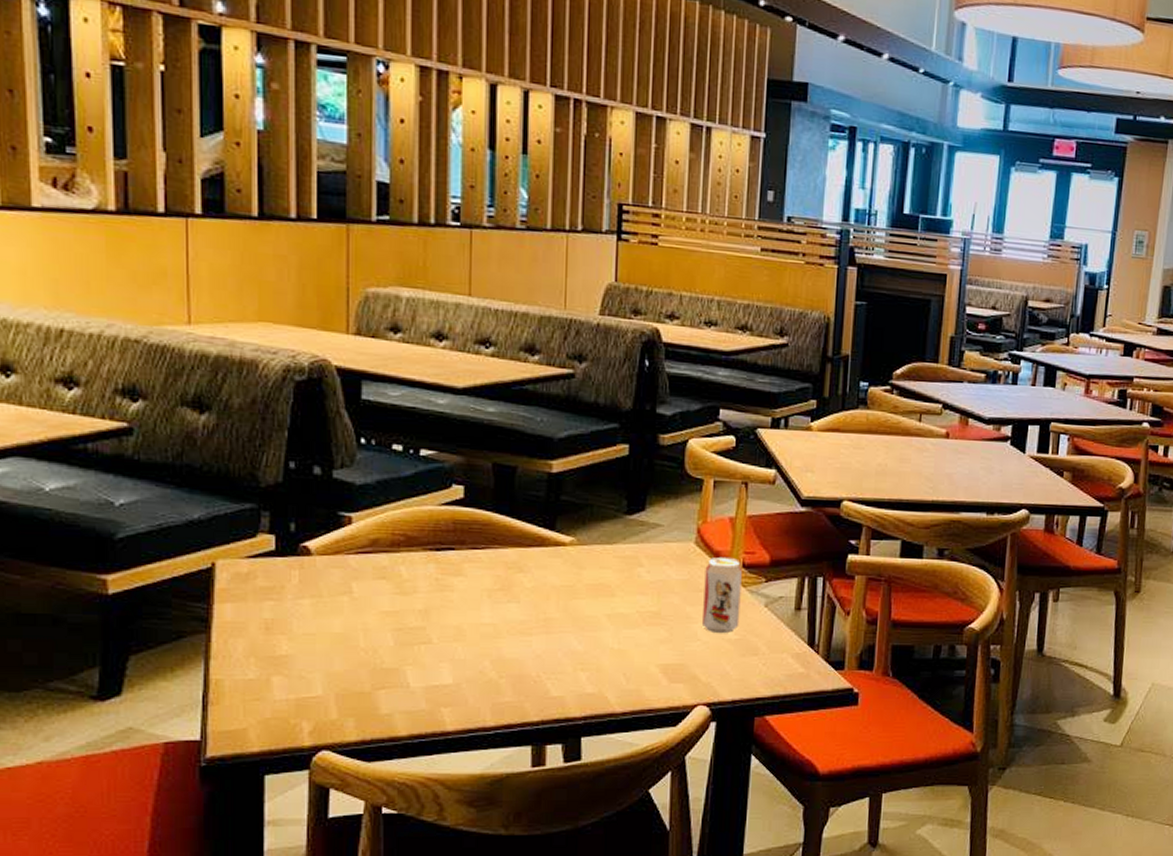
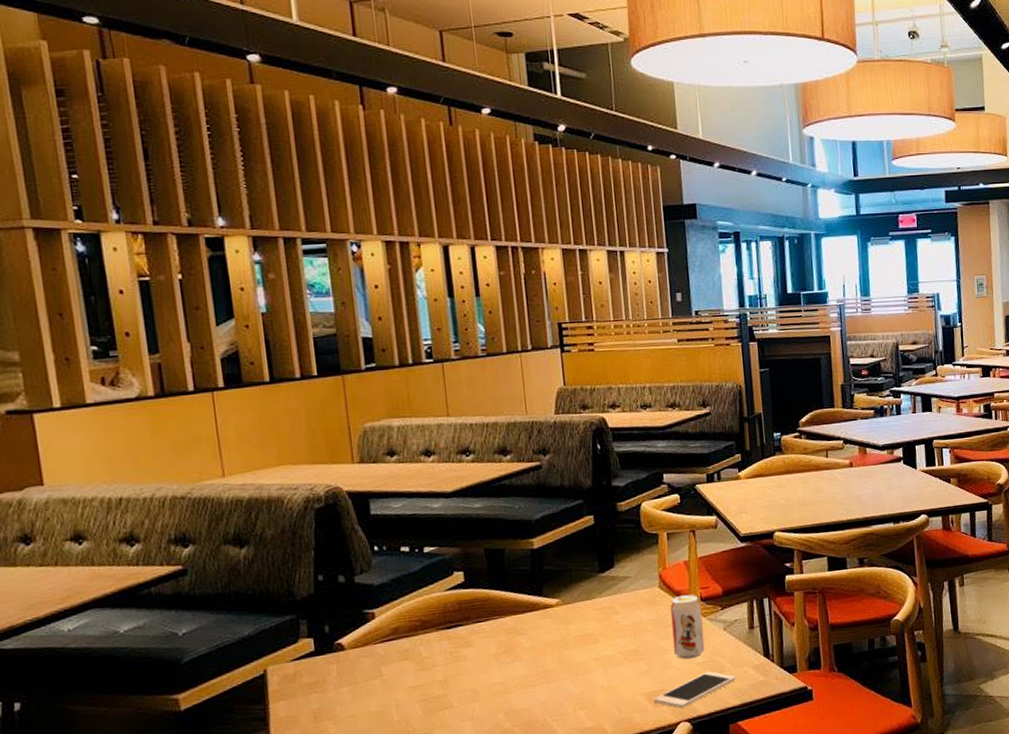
cell phone: none [670,652,771,688] -> present [653,671,736,708]

